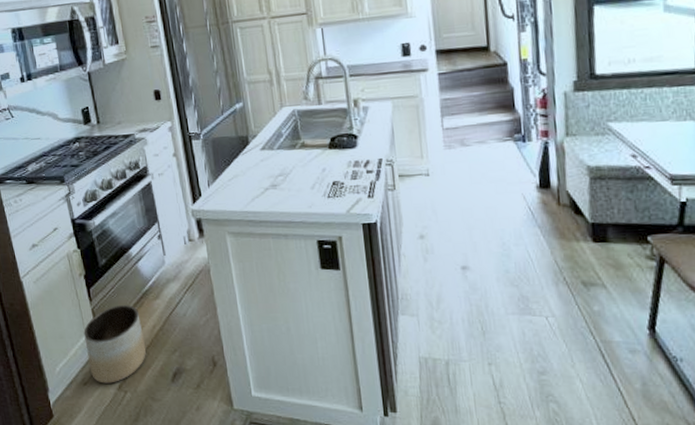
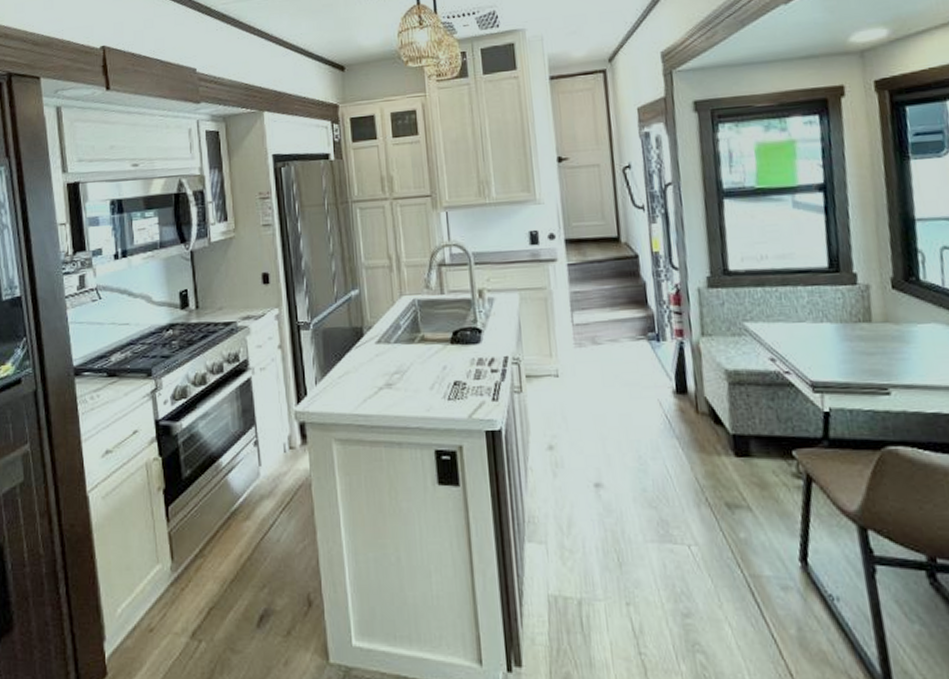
planter: present [84,304,147,384] -> none [156,526,230,630]

